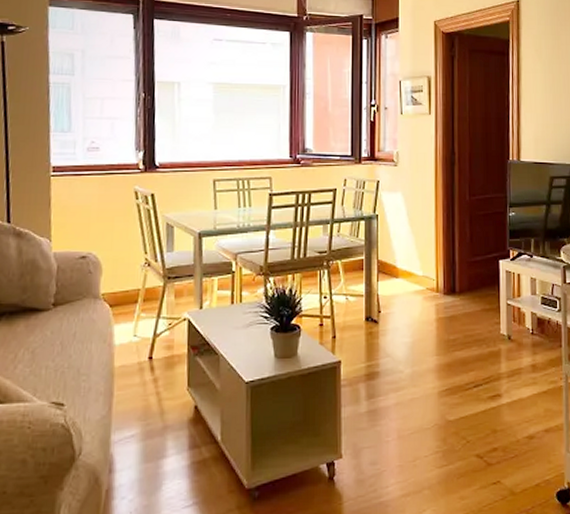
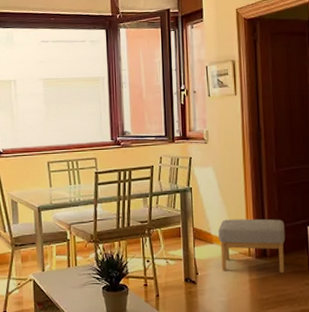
footstool: none [405,251,476,312] -> present [218,218,286,274]

